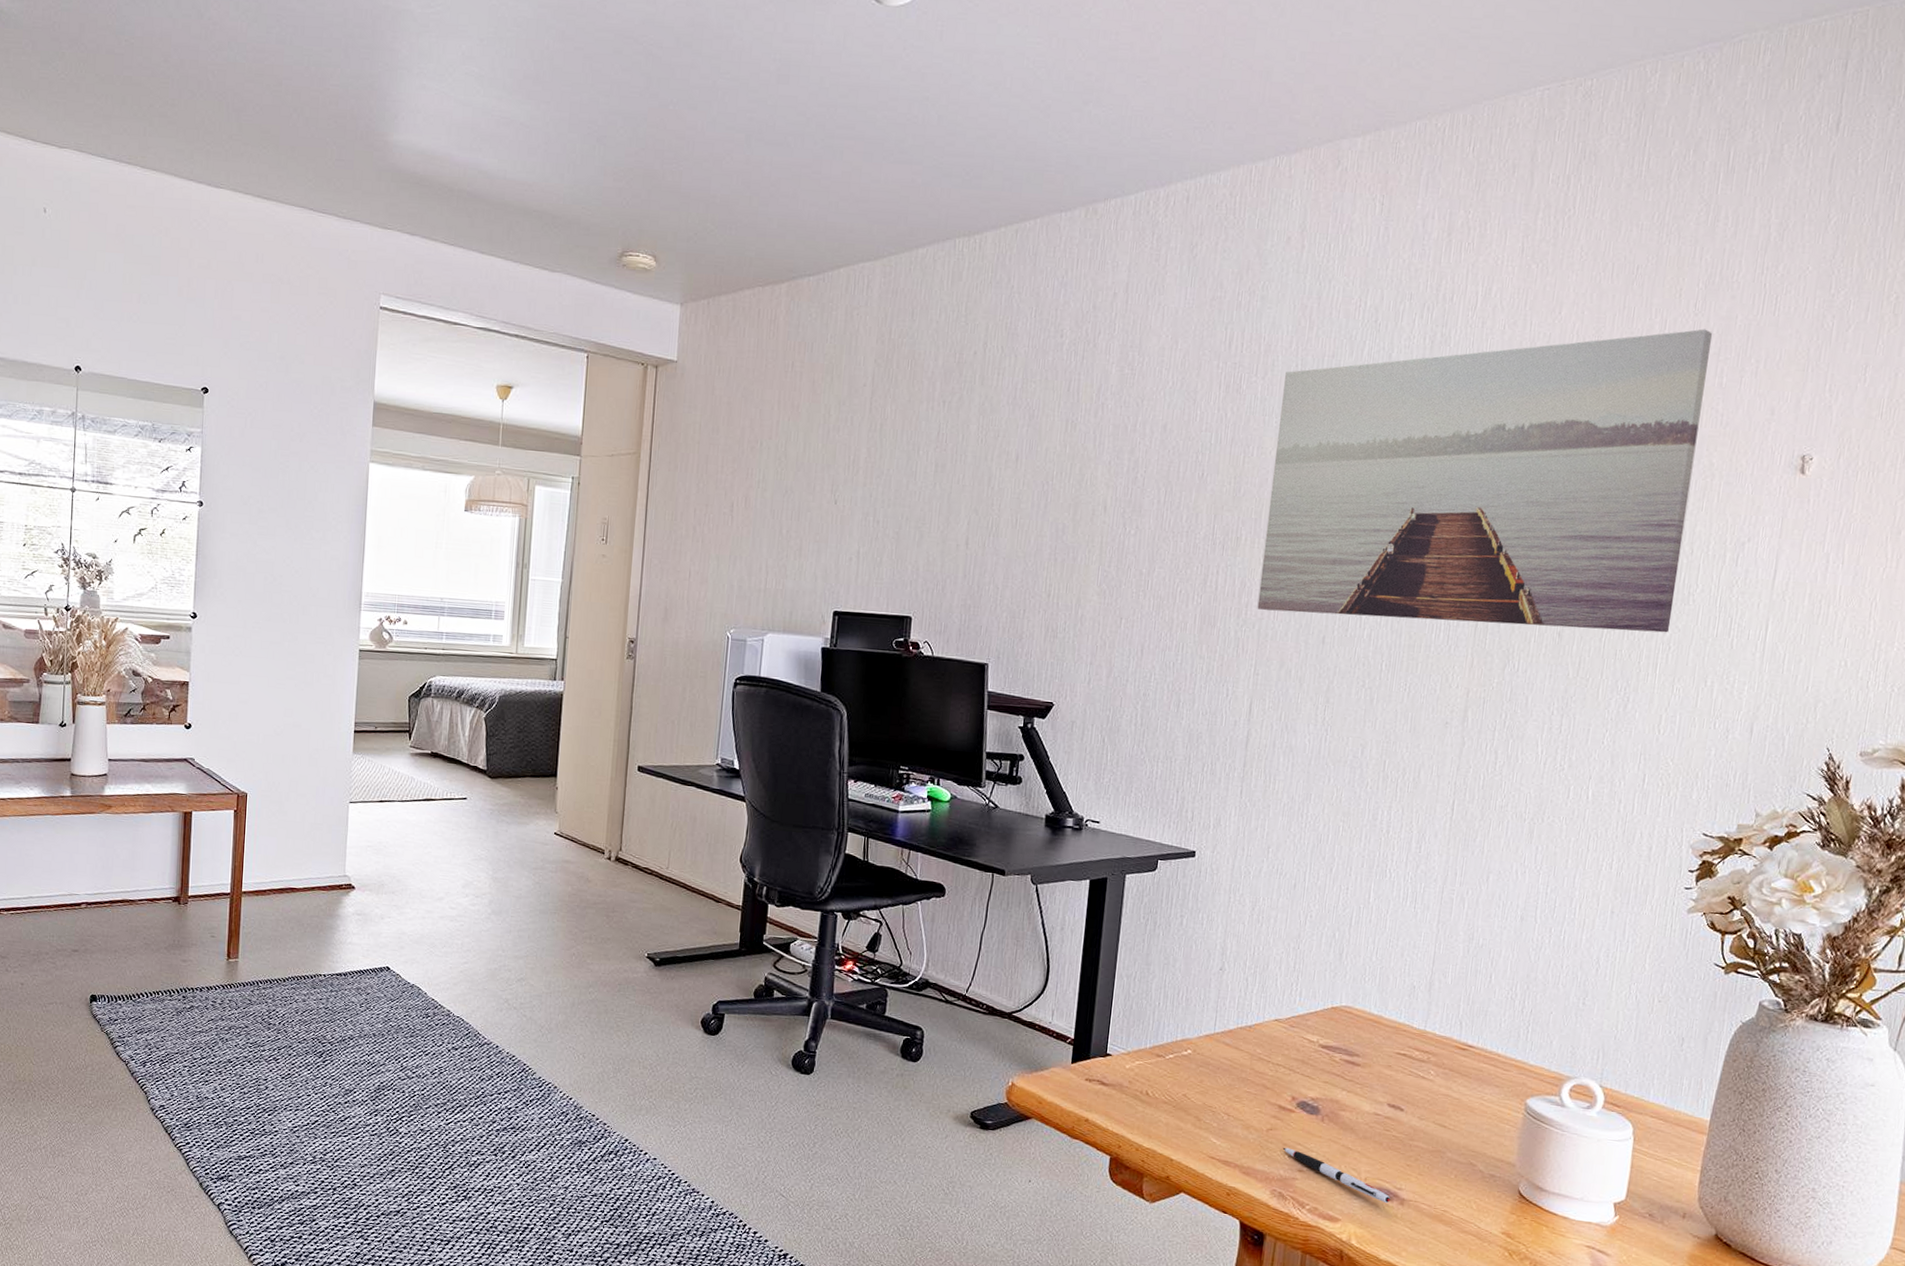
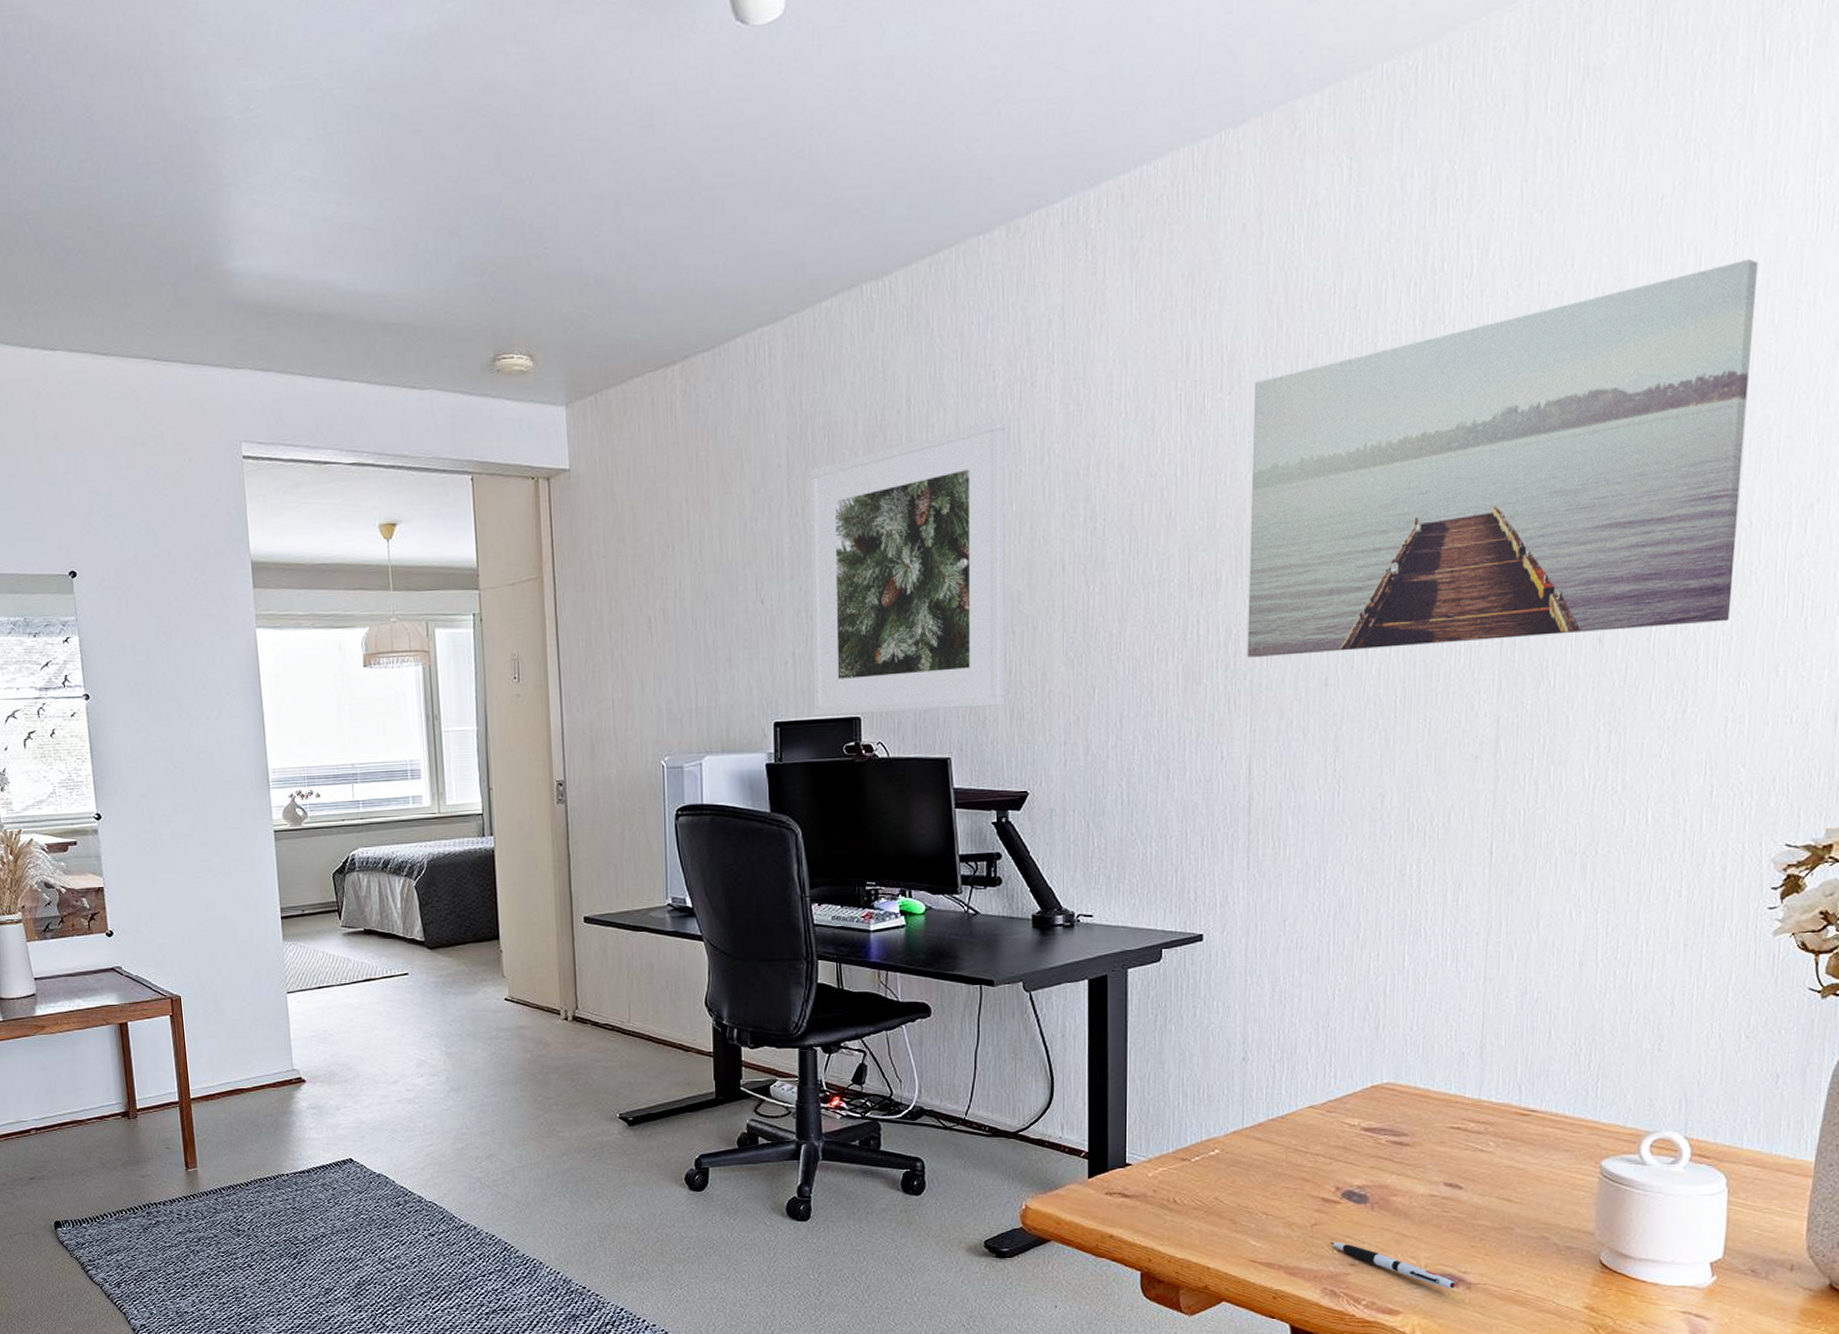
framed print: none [870,372,1067,623] -> present [809,419,1005,716]

